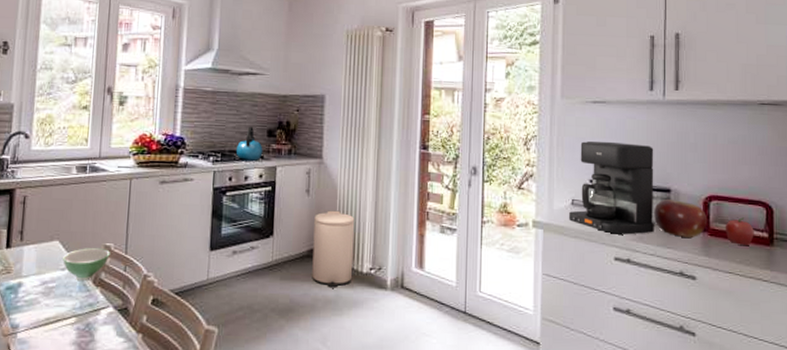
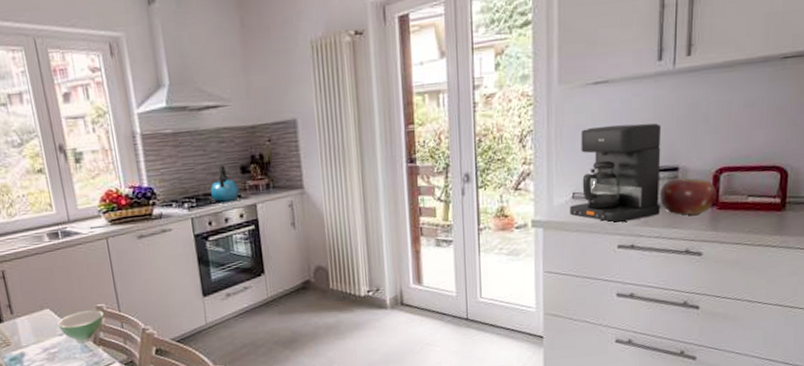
pedal bin: present [312,210,355,288] -> none [304,239,351,315]
fruit: present [725,217,754,246] -> none [735,185,766,215]

